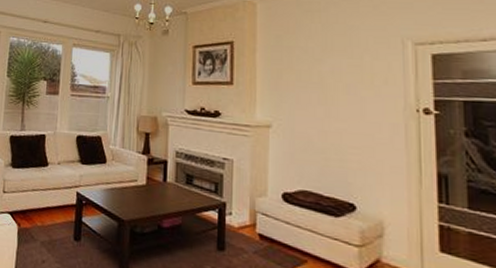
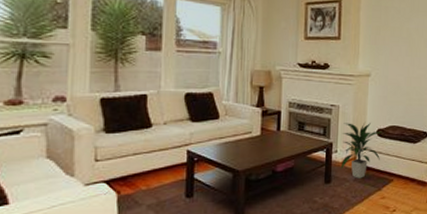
indoor plant: none [236,180,290,252] -> present [340,123,382,179]

